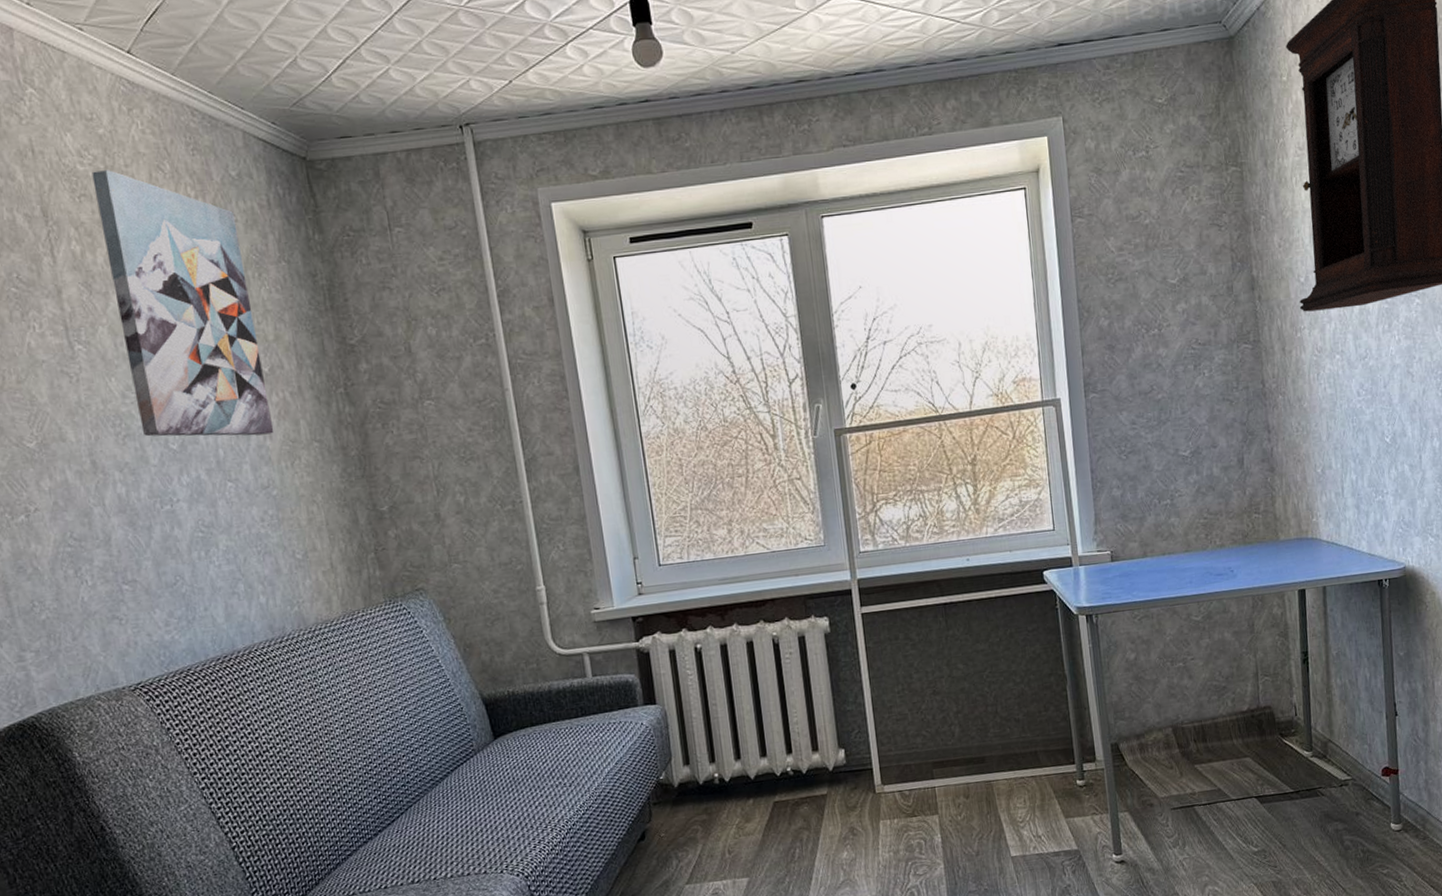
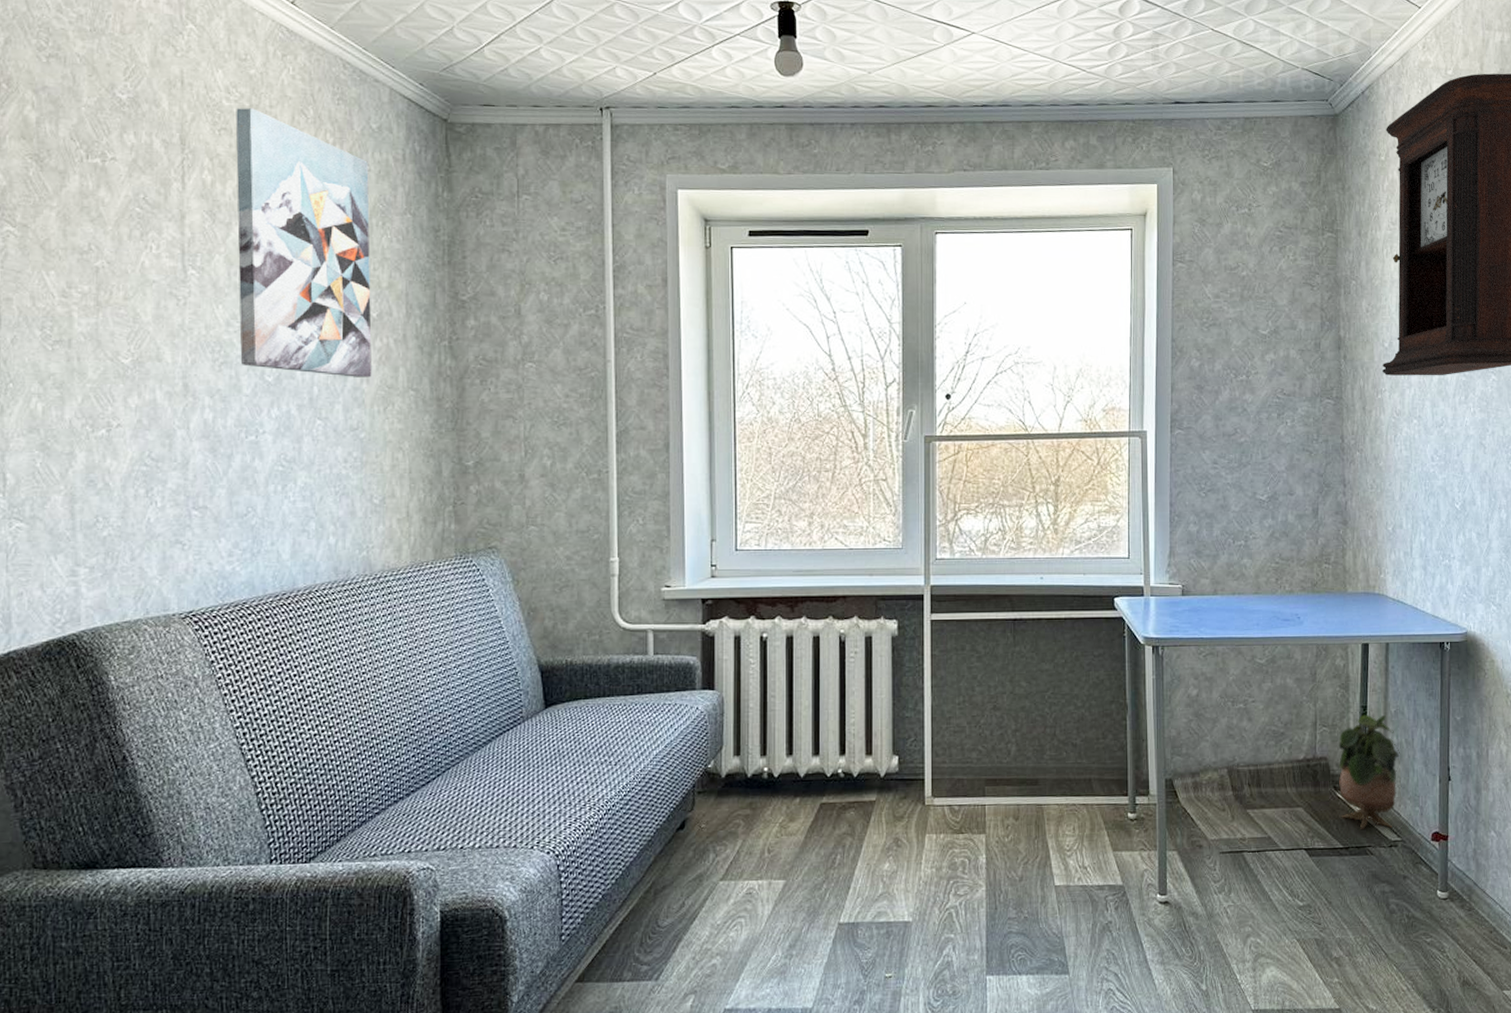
potted plant: none [1282,659,1346,773] -> present [1338,714,1401,830]

